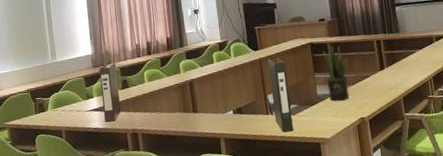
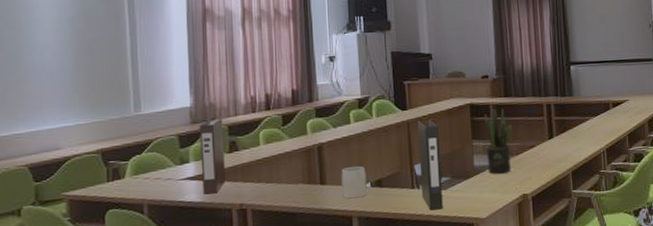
mug: none [209,97,230,124] -> present [341,166,367,199]

